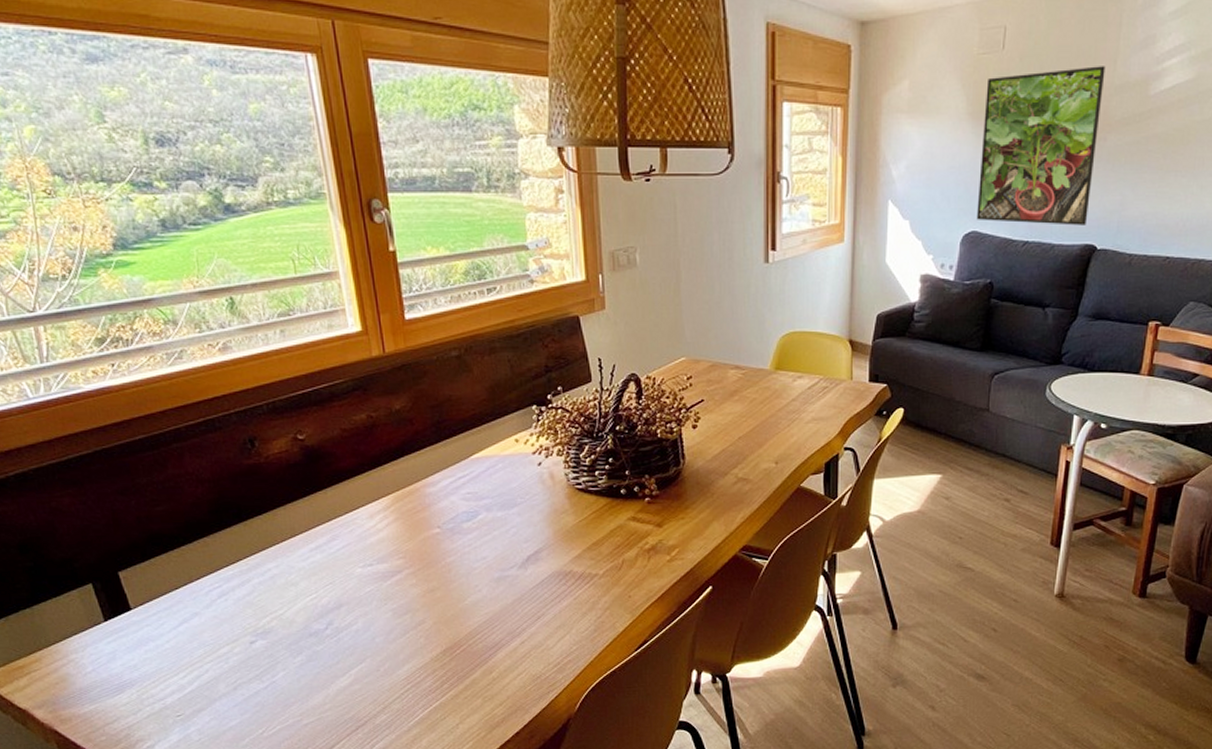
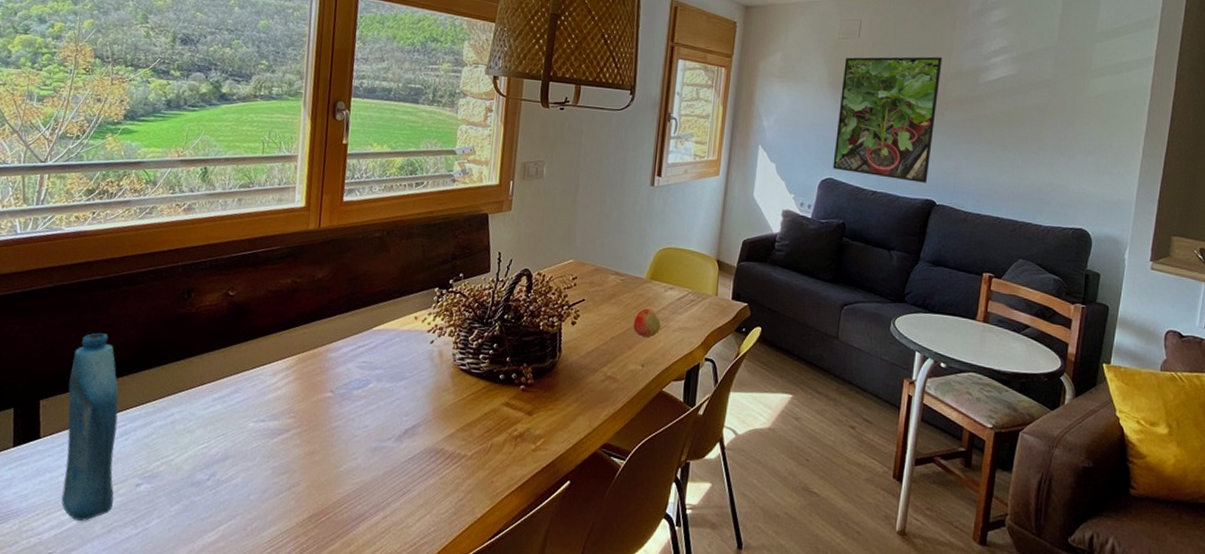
bottle: none [140,496,231,683] -> present [61,333,119,521]
apple: none [761,402,792,432] -> present [633,308,661,337]

